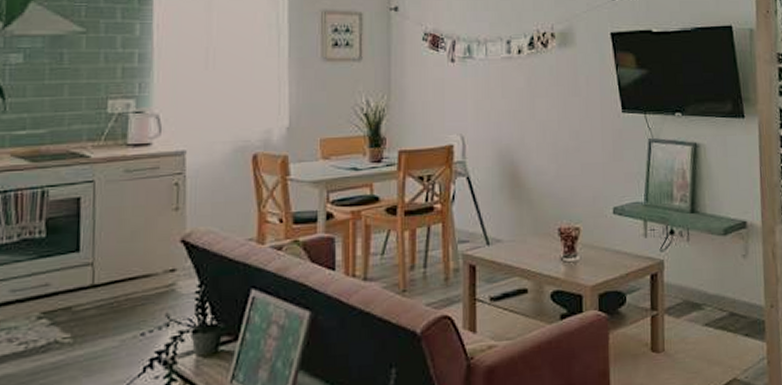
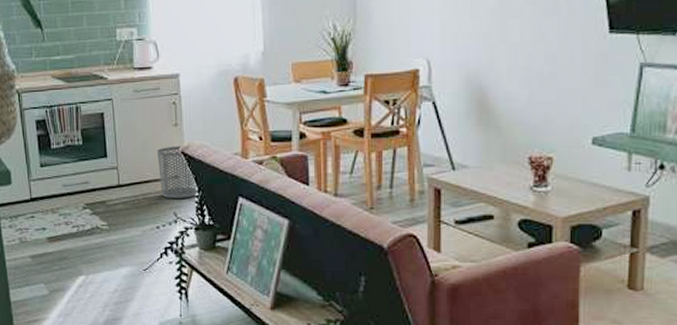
waste bin: none [149,233,200,297] -> present [156,145,199,198]

